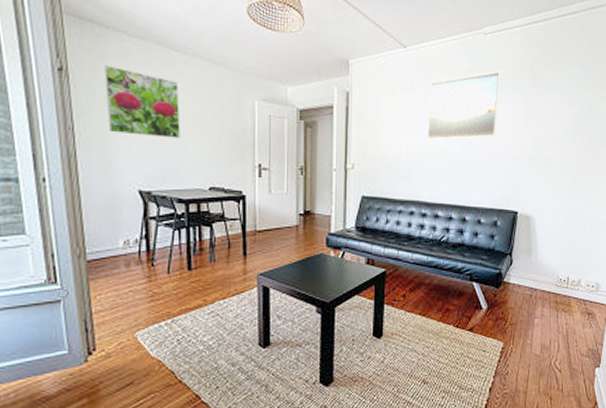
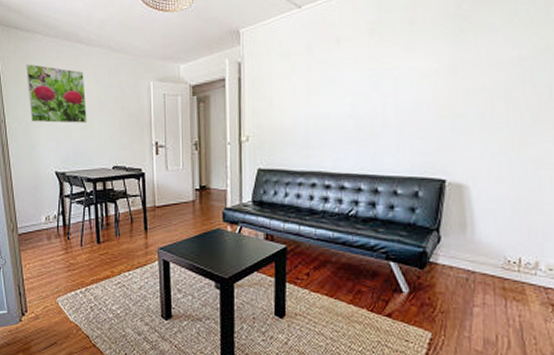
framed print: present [427,71,501,140] -> none [327,18,418,104]

